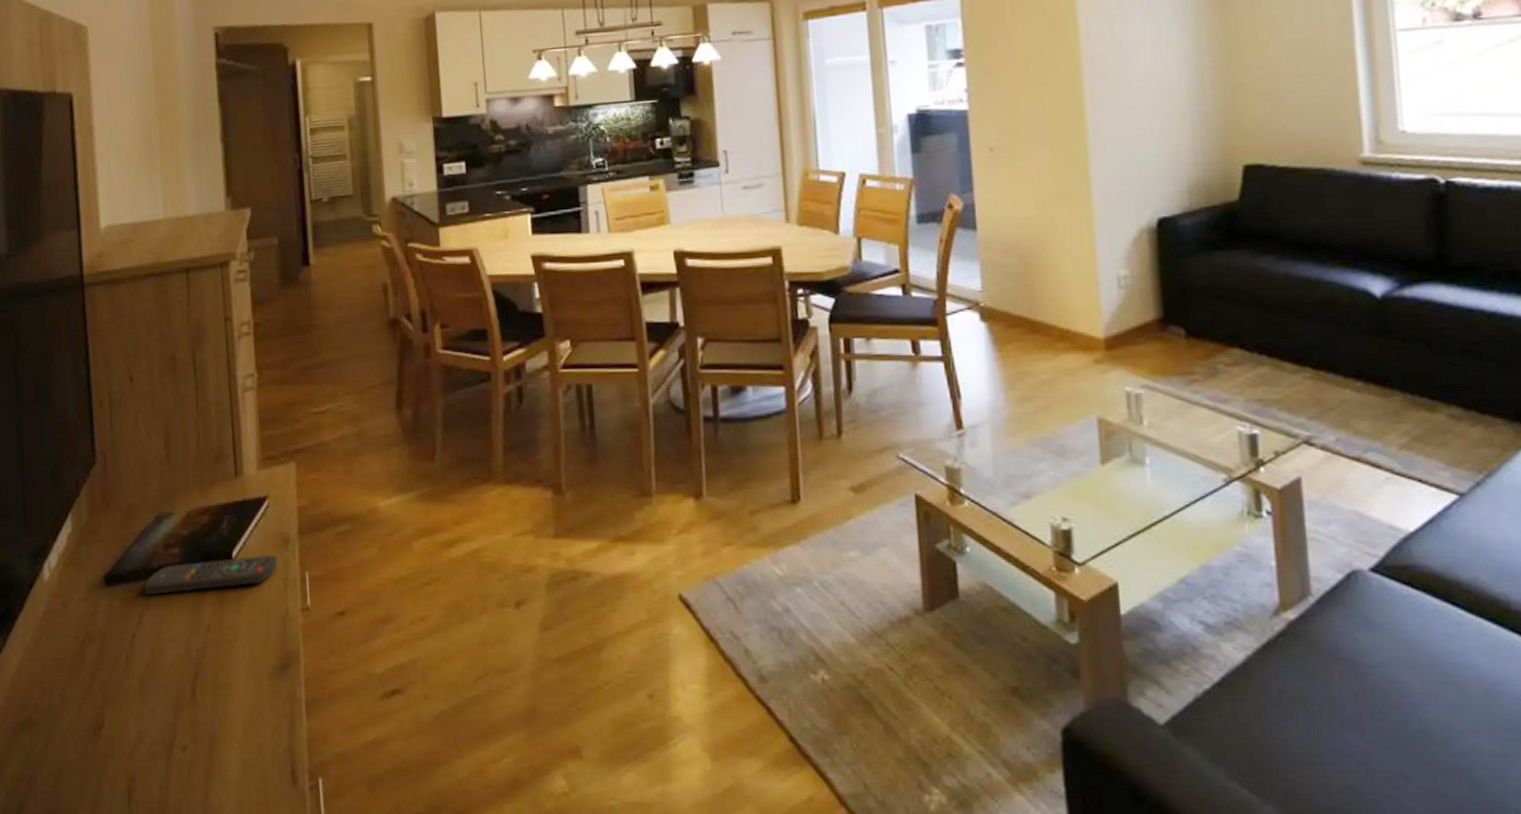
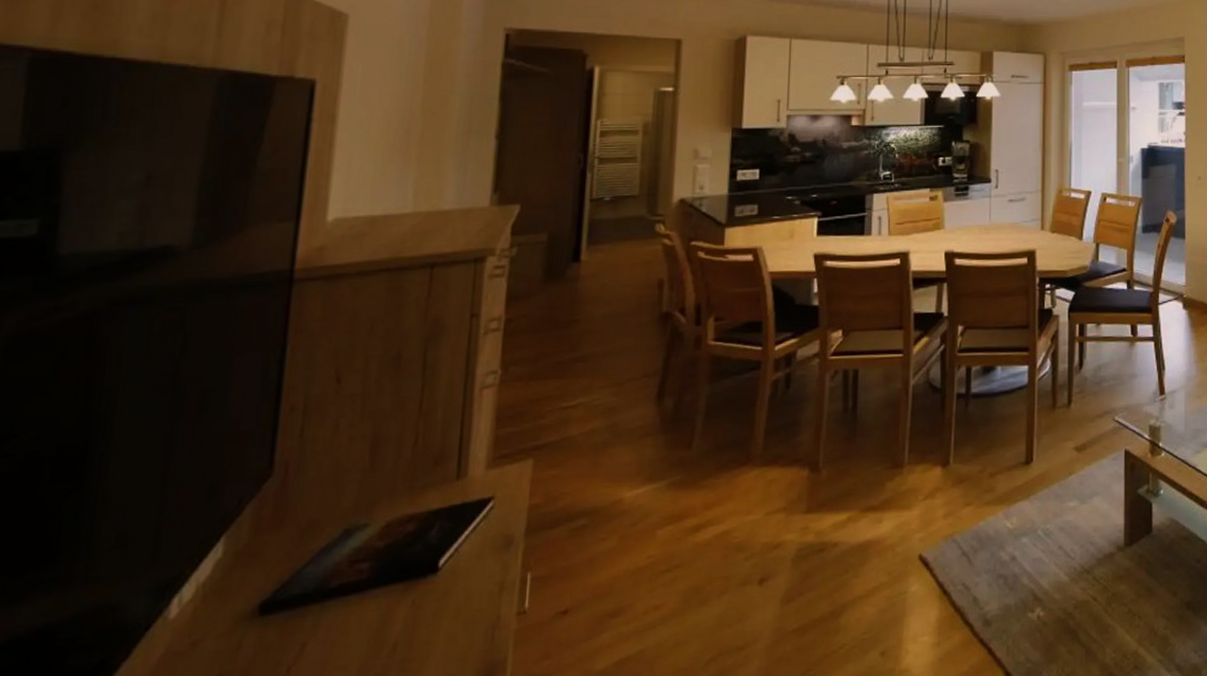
remote control: present [144,554,277,596] -> none [313,558,495,621]

